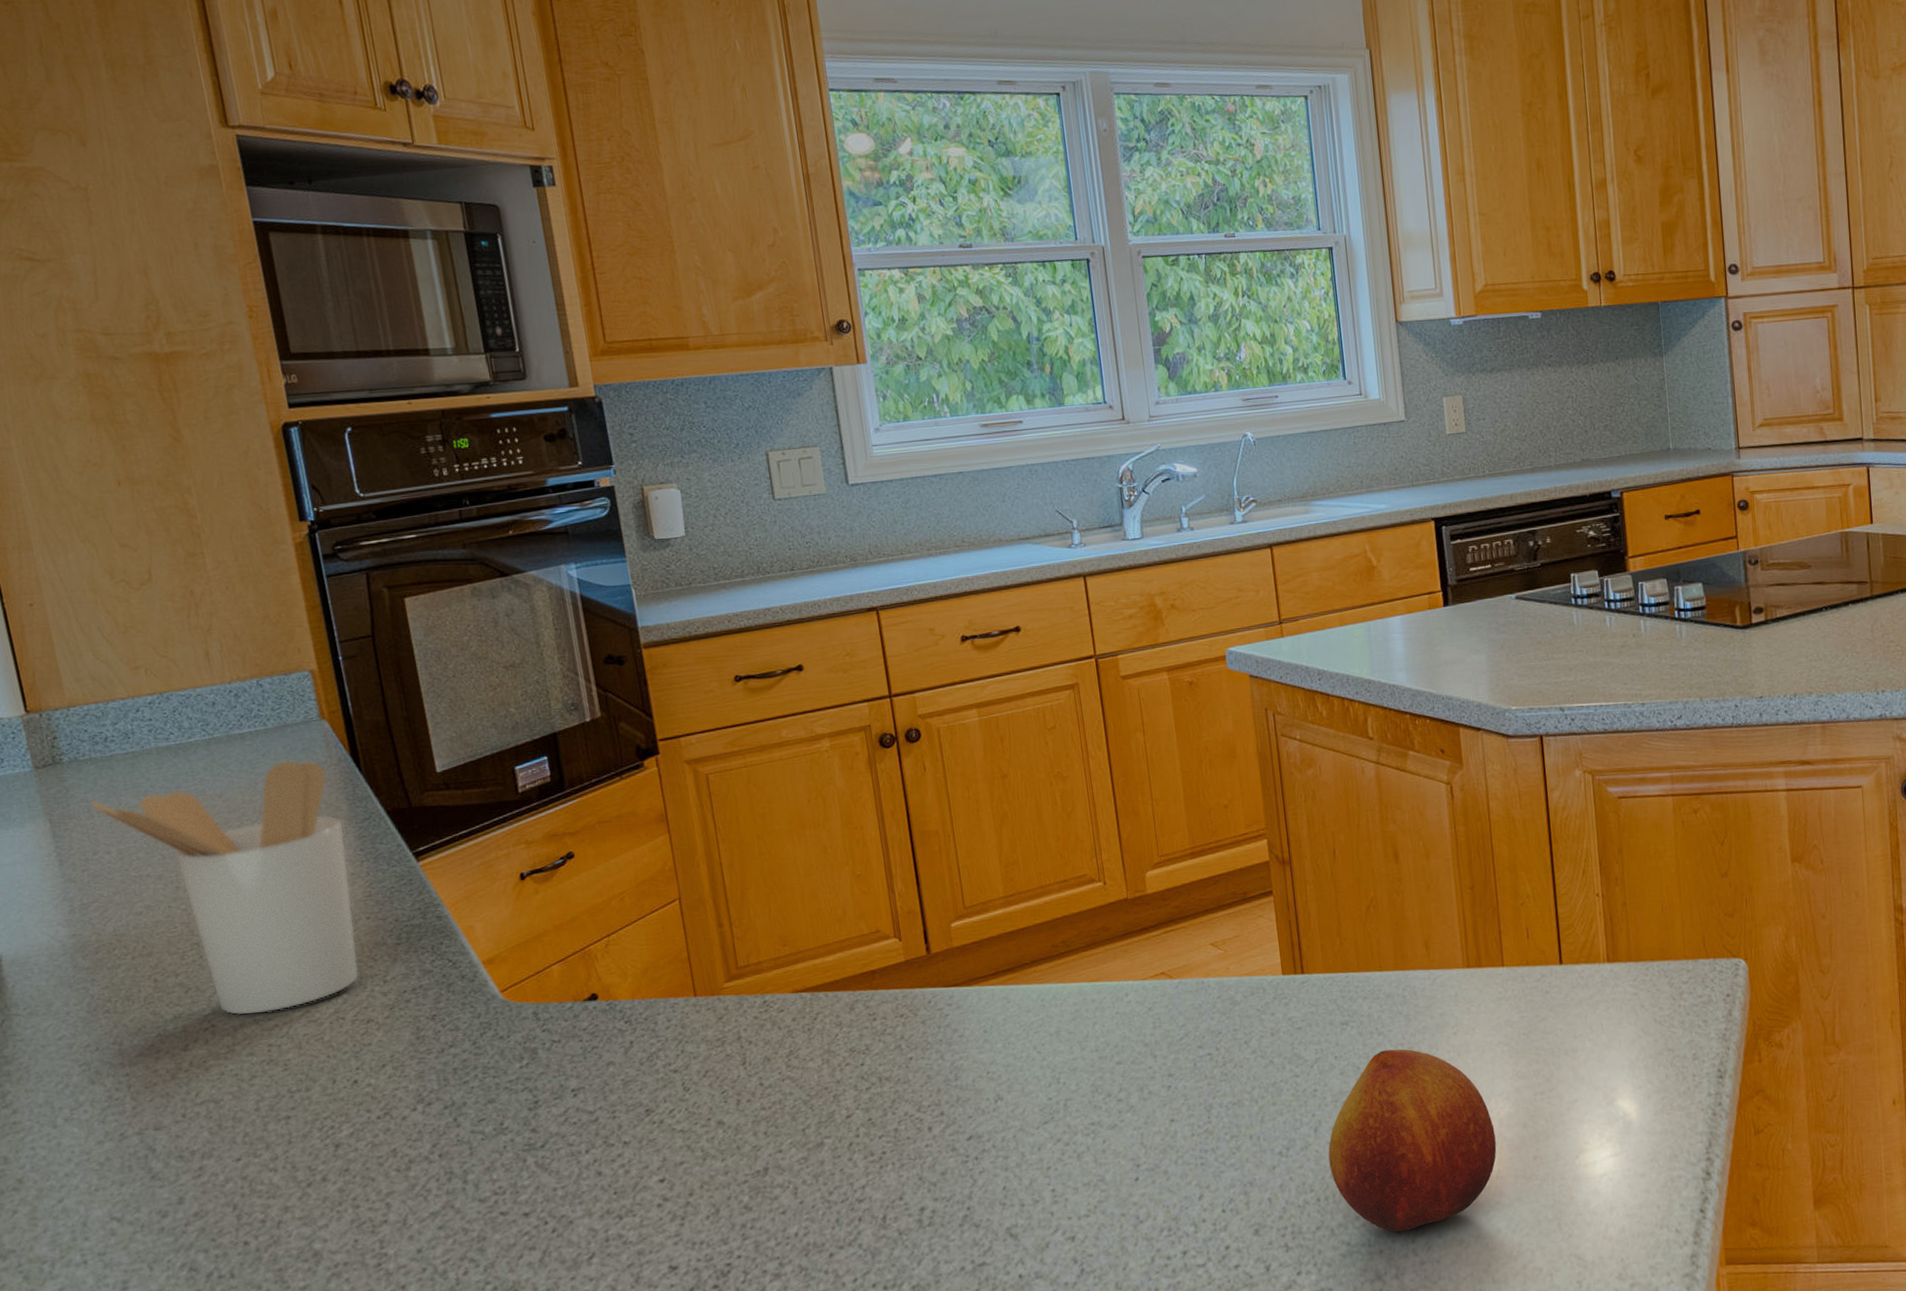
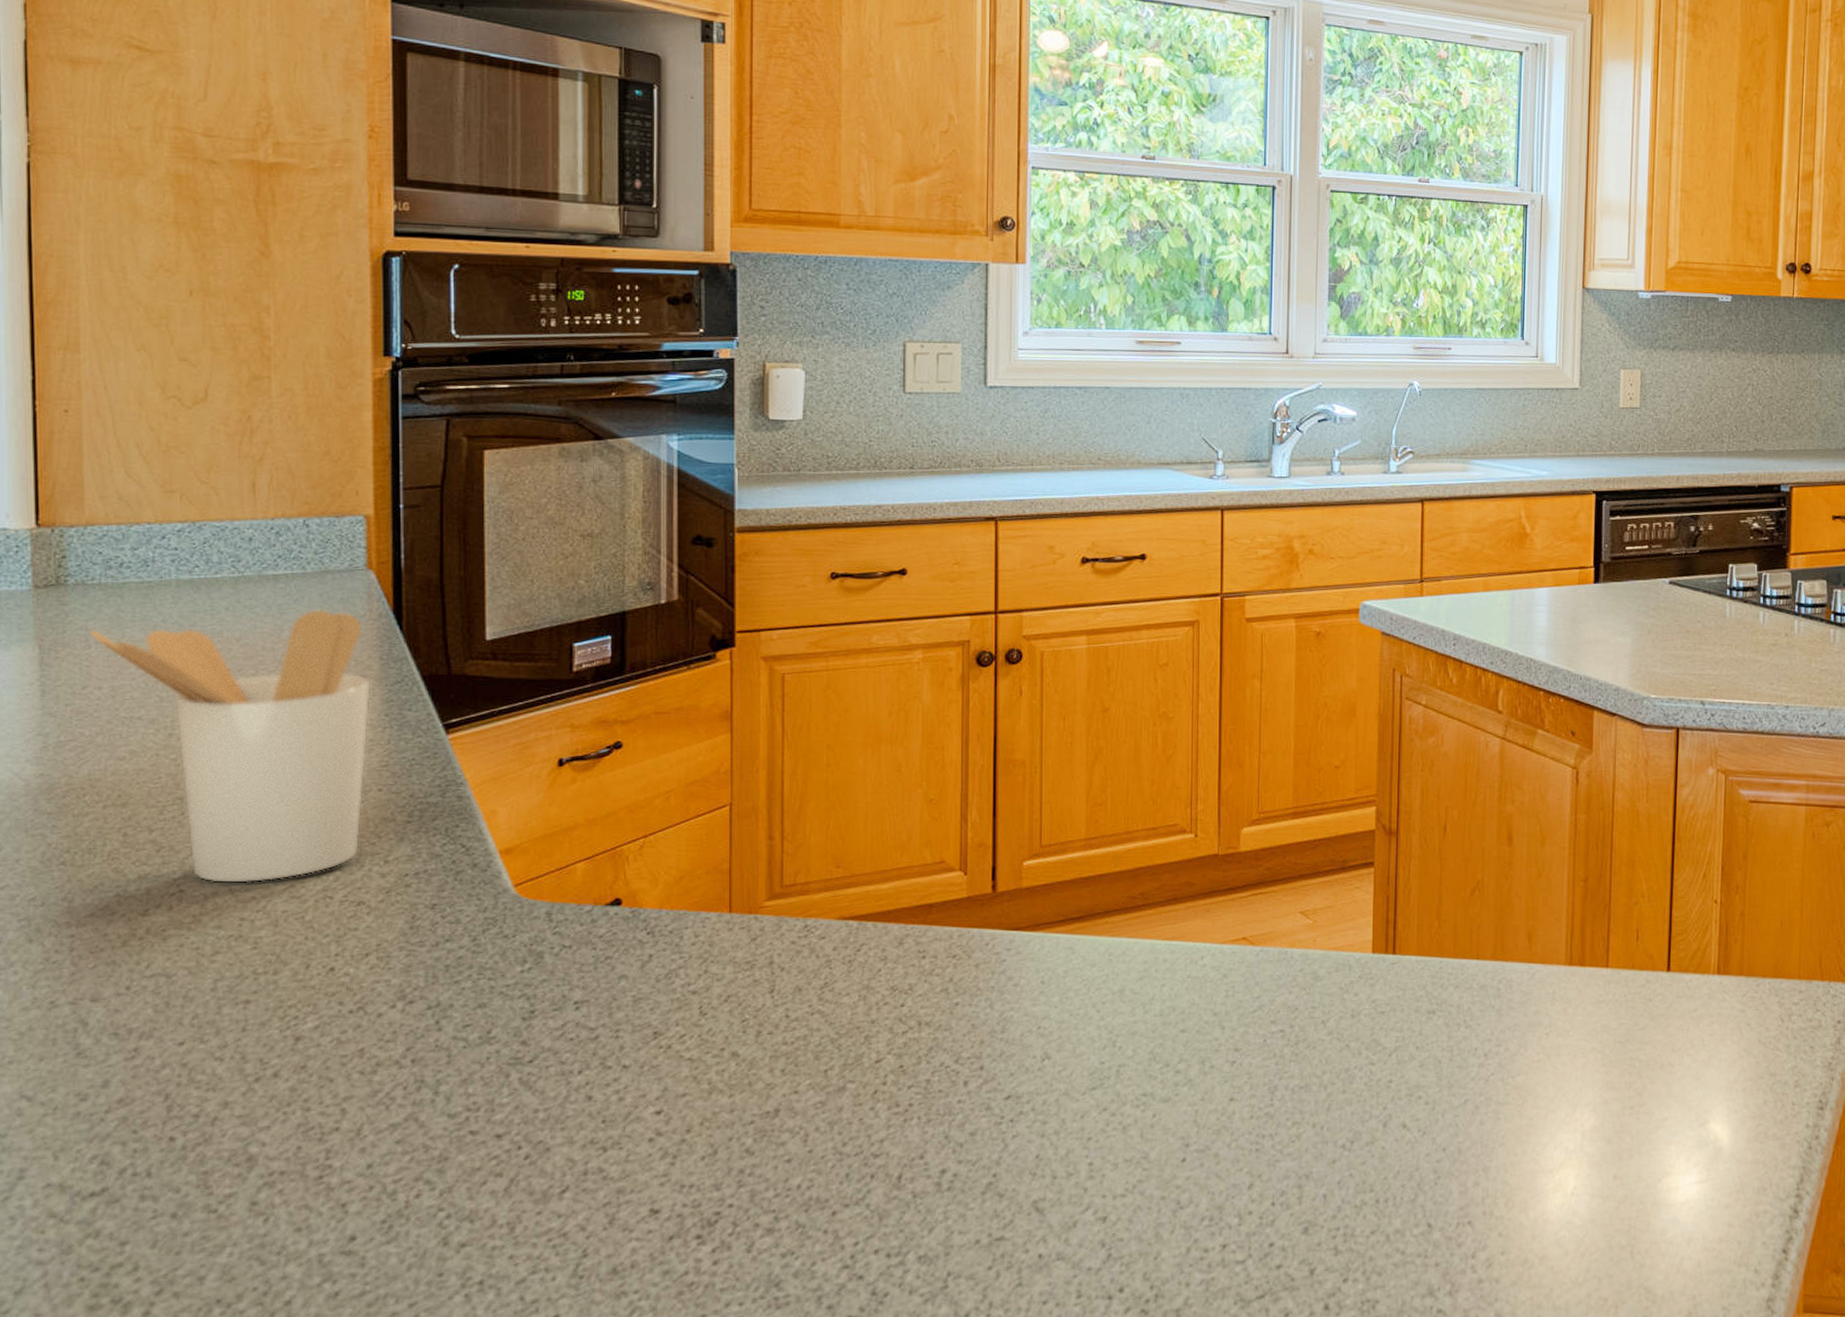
fruit: present [1328,1049,1497,1232] -> none [1394,1045,1576,1244]

